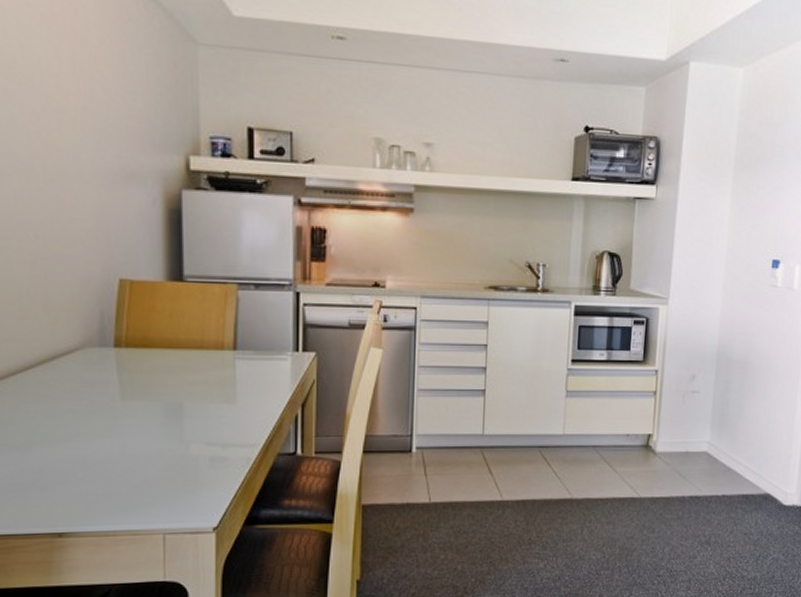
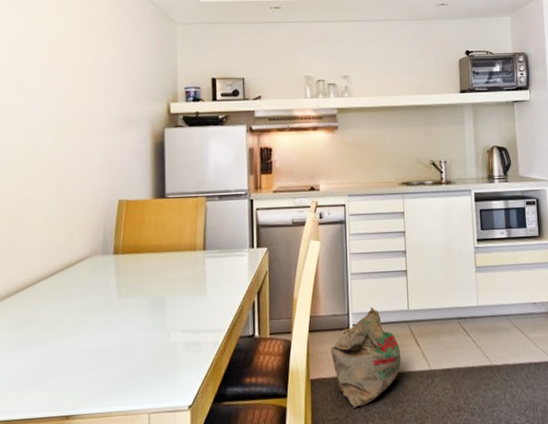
bag: none [388,428,470,538] -> present [331,307,402,409]

